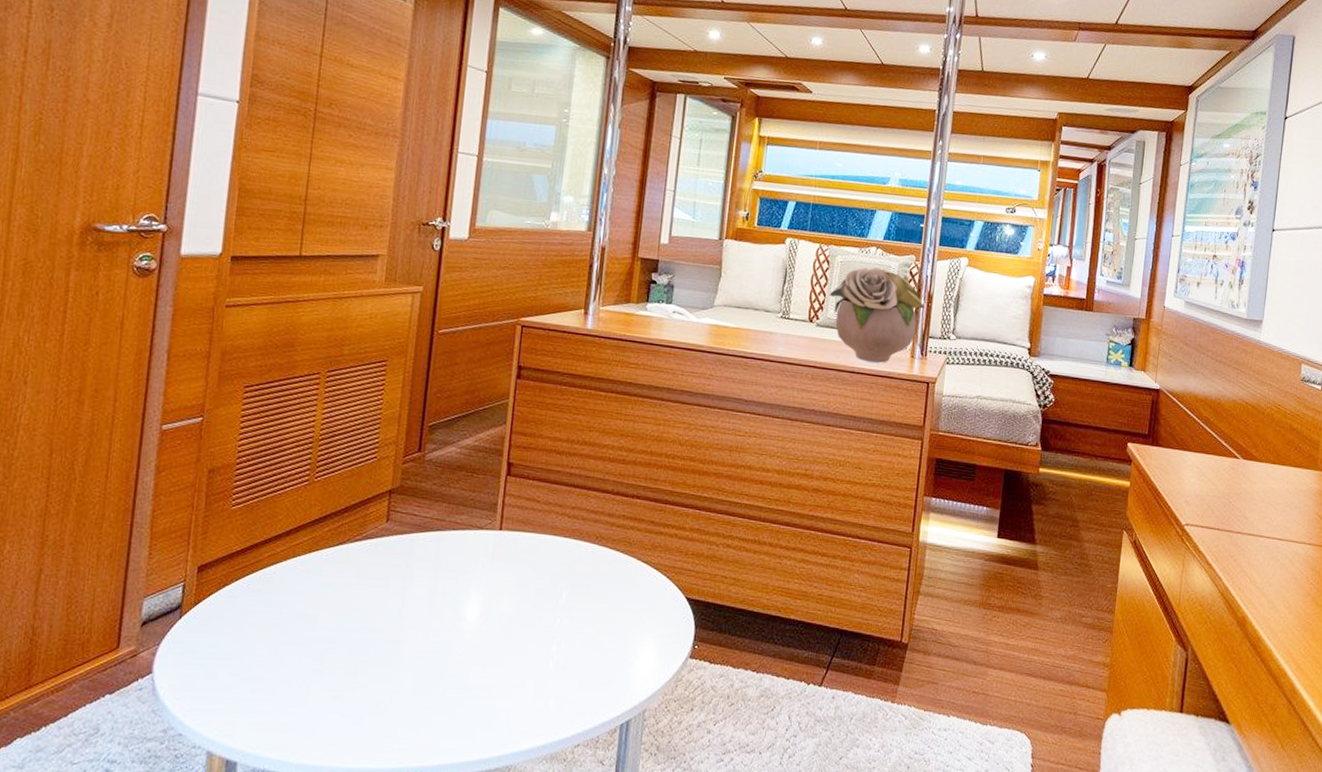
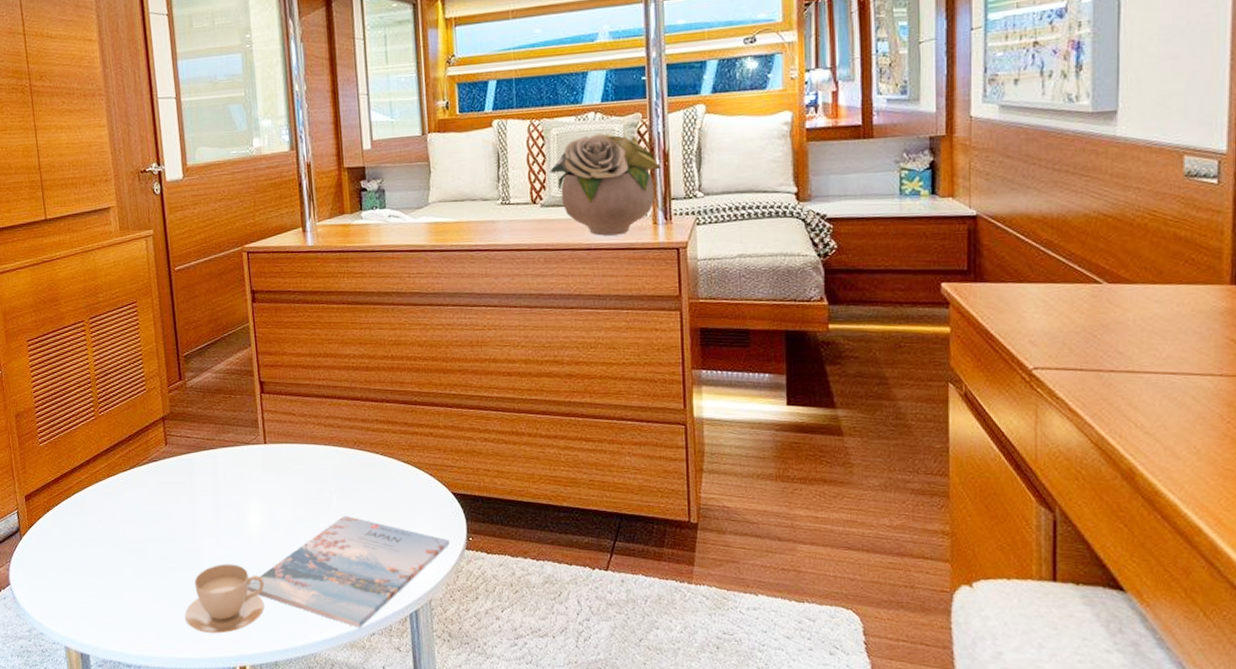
teacup: none [366,660,469,741] -> present [184,564,265,634]
magazine: none [447,614,675,738] -> present [247,515,450,628]

